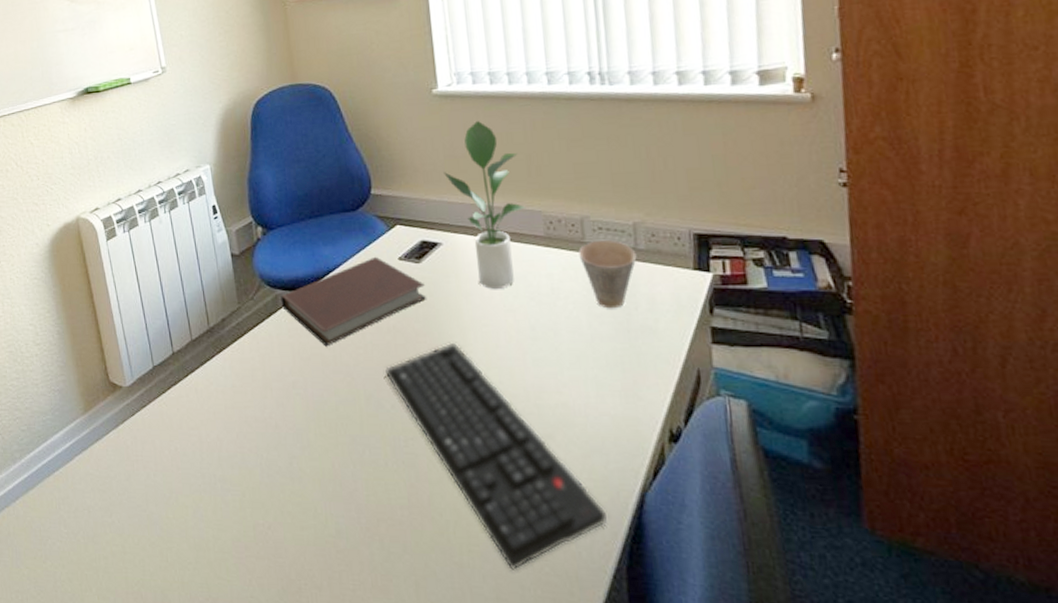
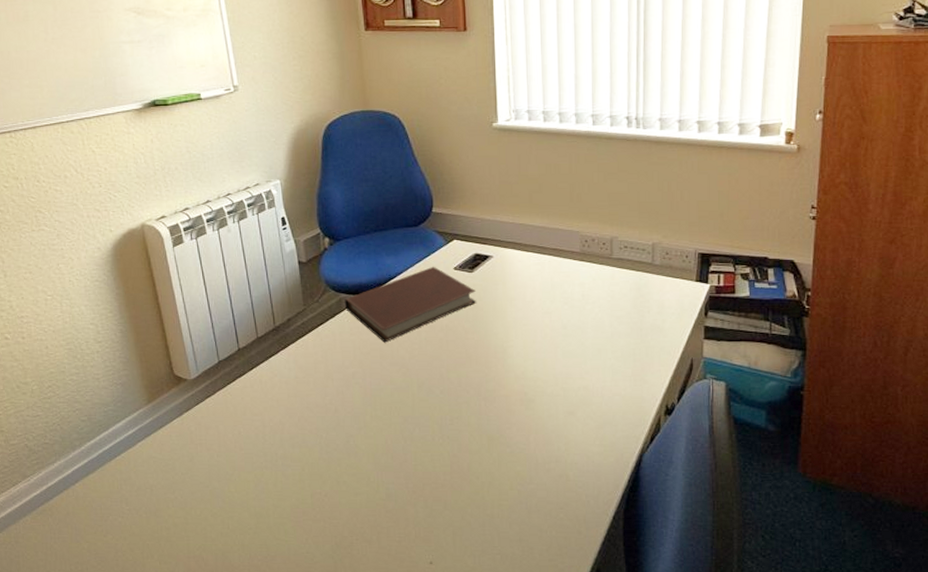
keyboard: present [384,342,607,570] -> none [436,338,612,518]
potted plant: present [443,121,526,290] -> none [498,153,566,296]
cup: present [579,239,637,309] -> none [607,256,653,312]

